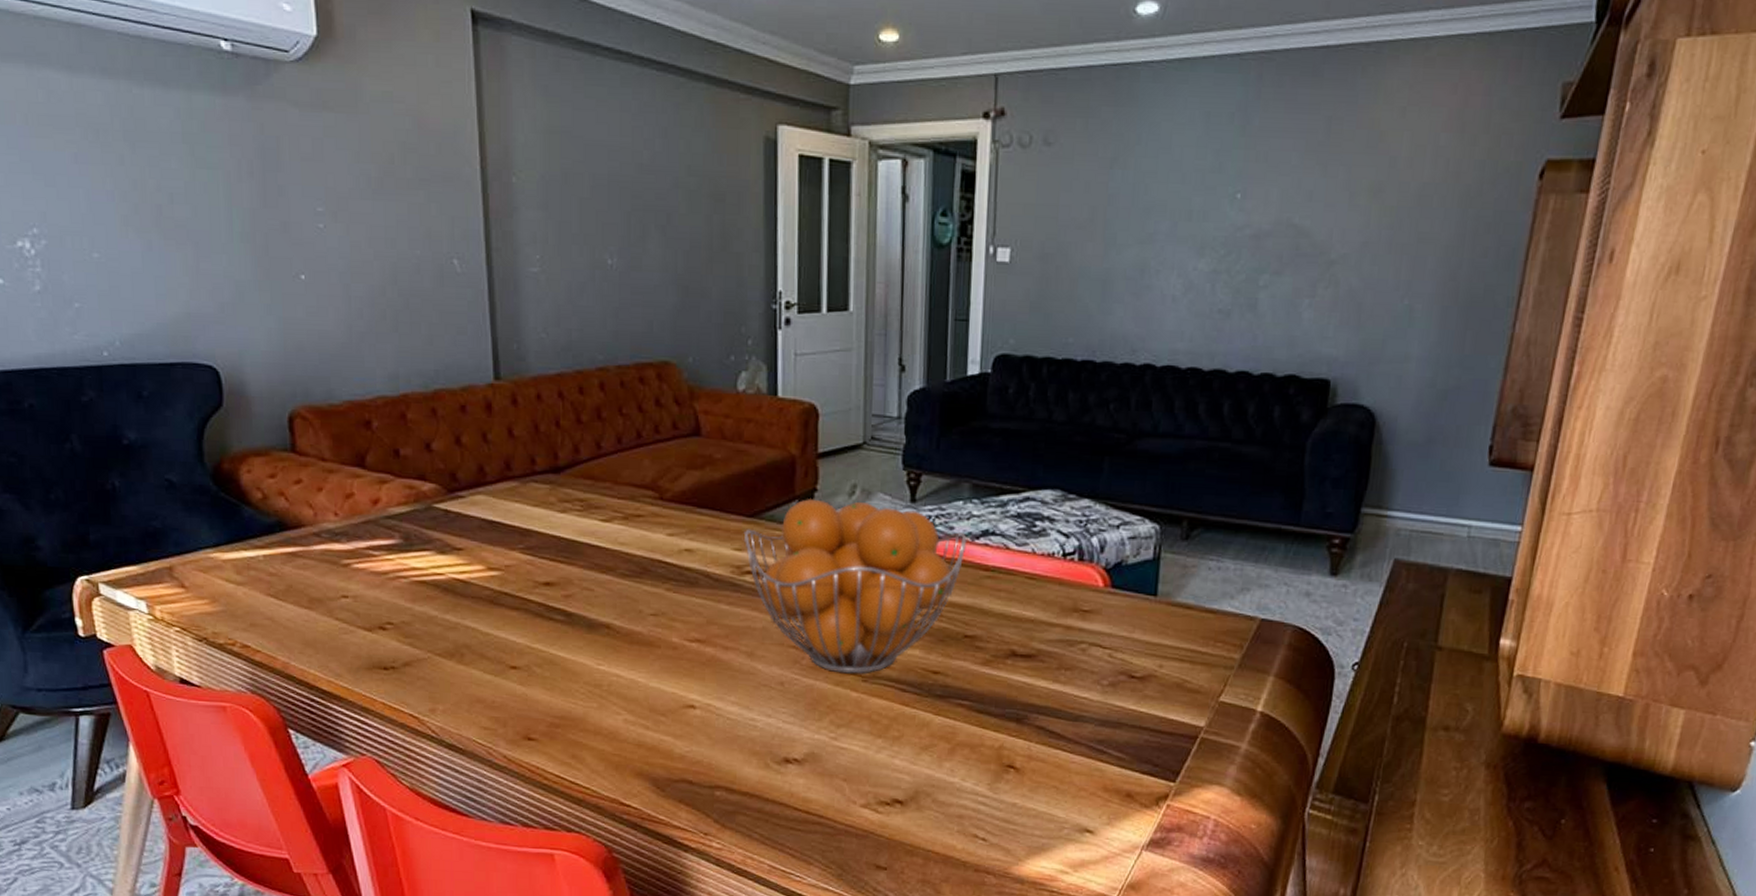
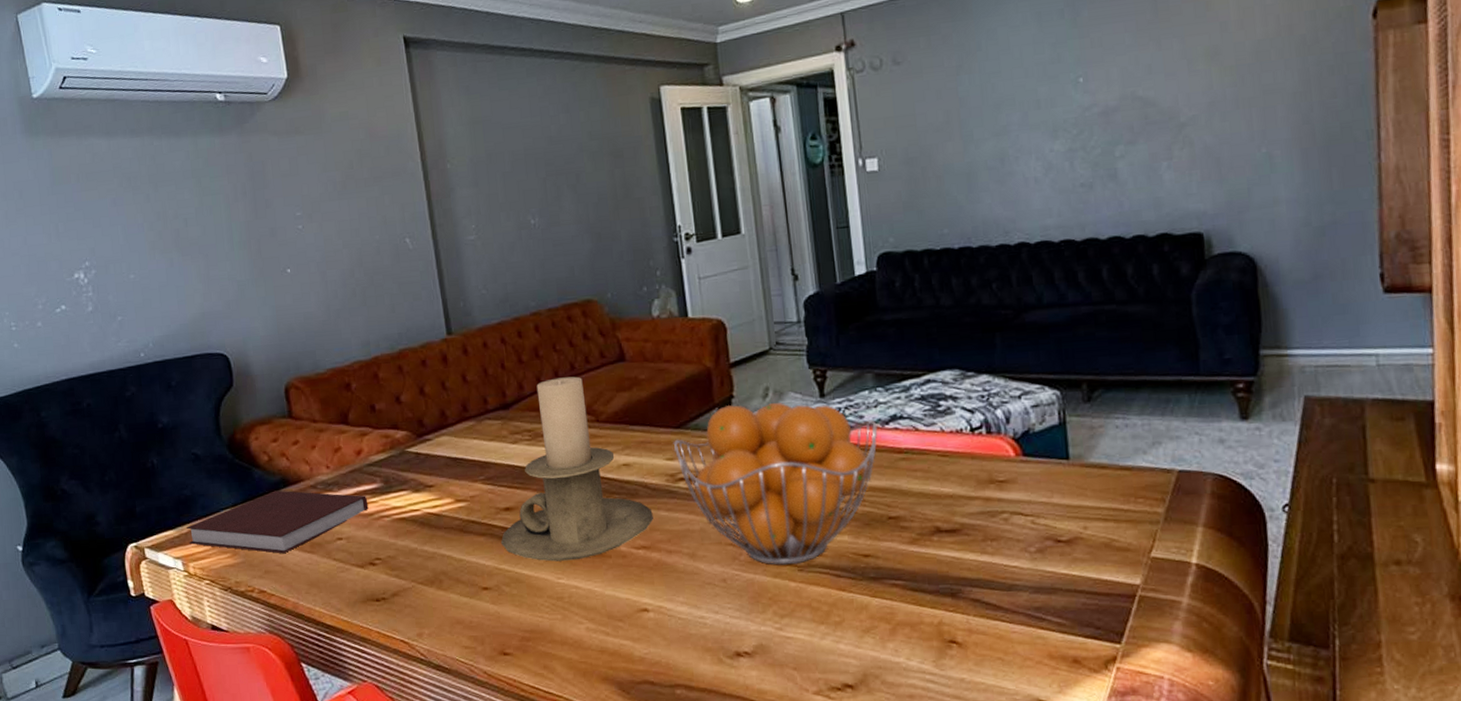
notebook: none [154,534,383,607] -> present [187,490,369,554]
candle holder: none [536,445,712,647] -> present [500,376,653,562]

